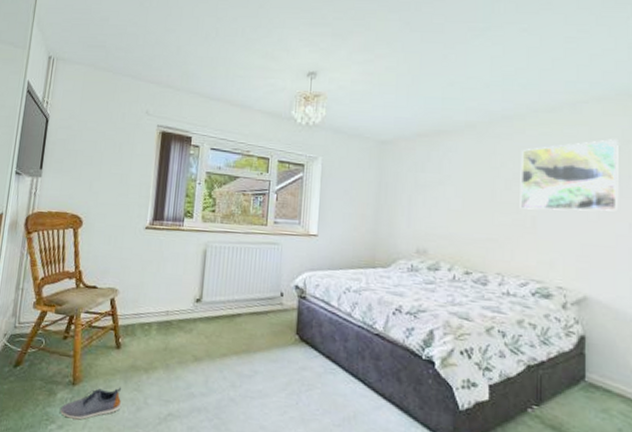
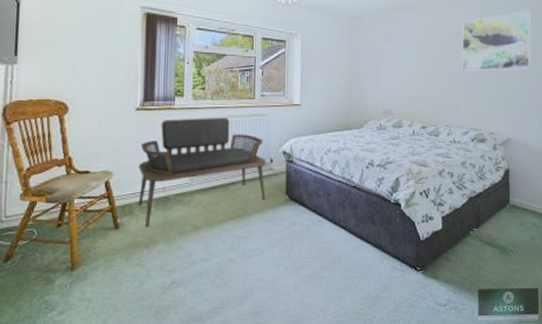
shoe: present [60,387,122,420] -> none [60,265,125,303]
bench: none [140,240,276,351] -> present [138,117,266,227]

